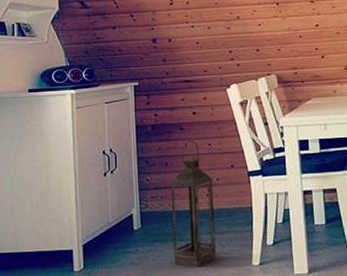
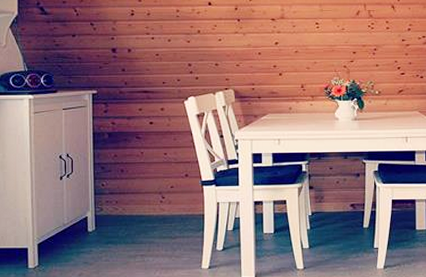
lantern: present [170,140,217,268] -> none [125,149,168,269]

